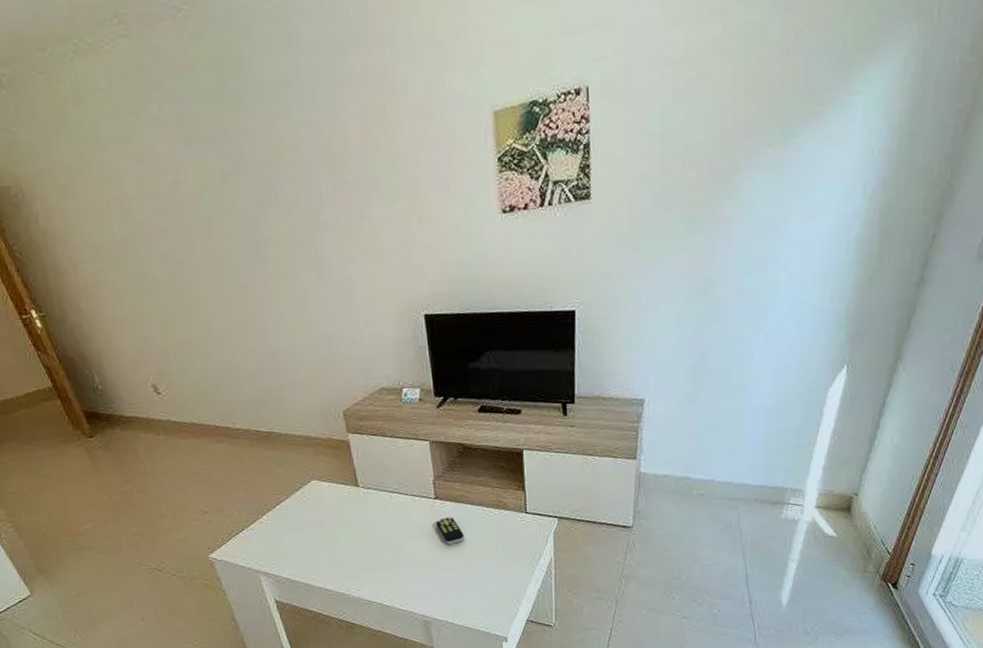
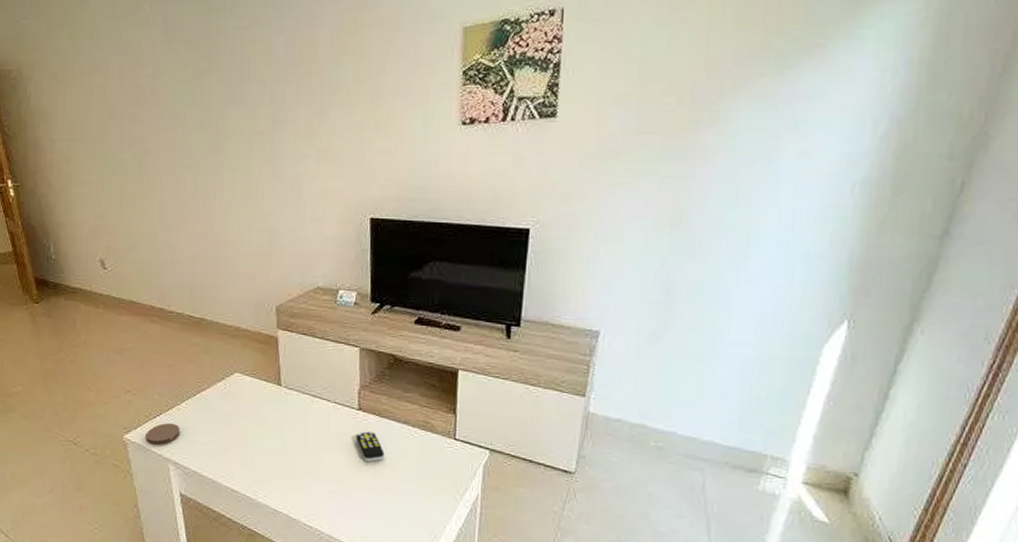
coaster: none [231,536,267,561] -> present [145,422,181,446]

